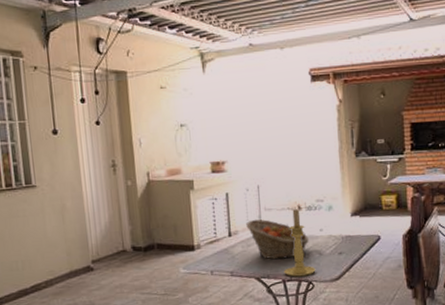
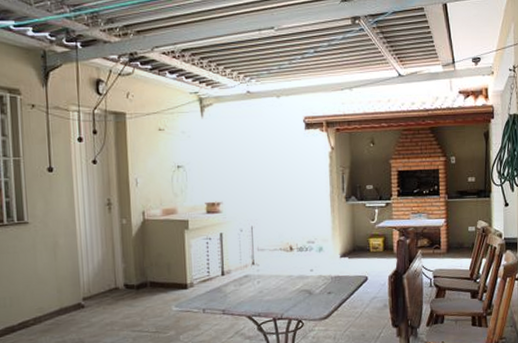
fruit basket: present [246,219,310,260] -> none [239,259,301,299]
candle holder: present [284,208,316,277] -> none [274,249,306,316]

